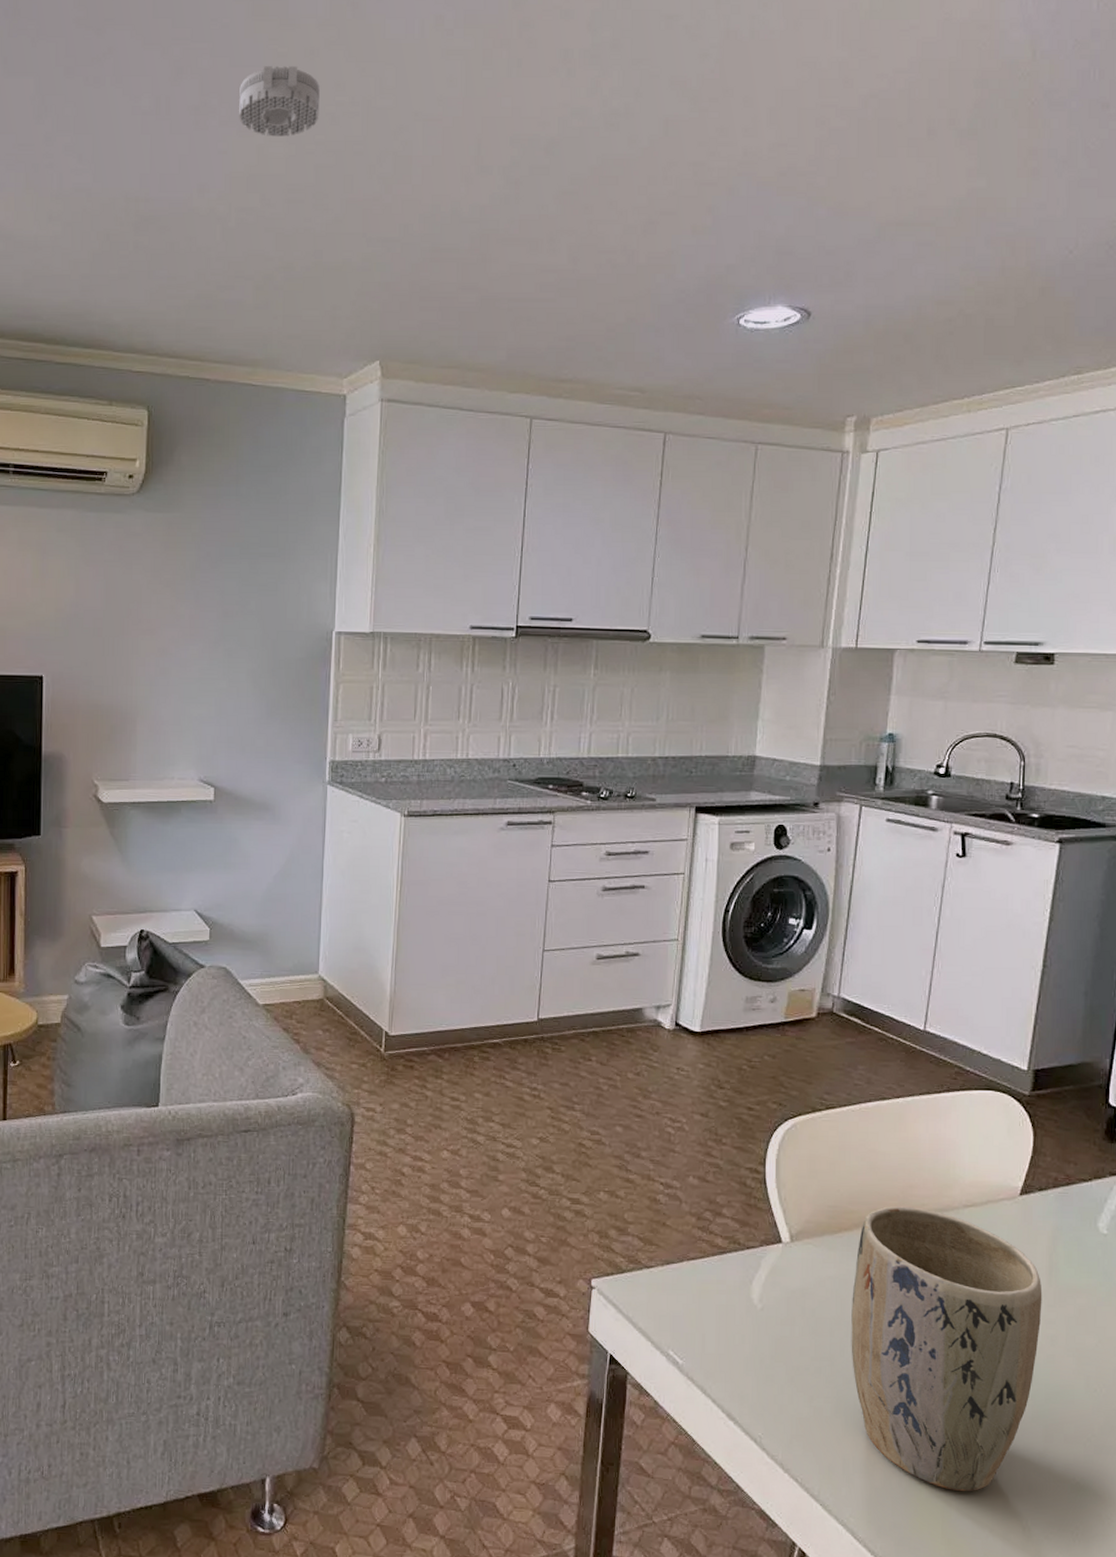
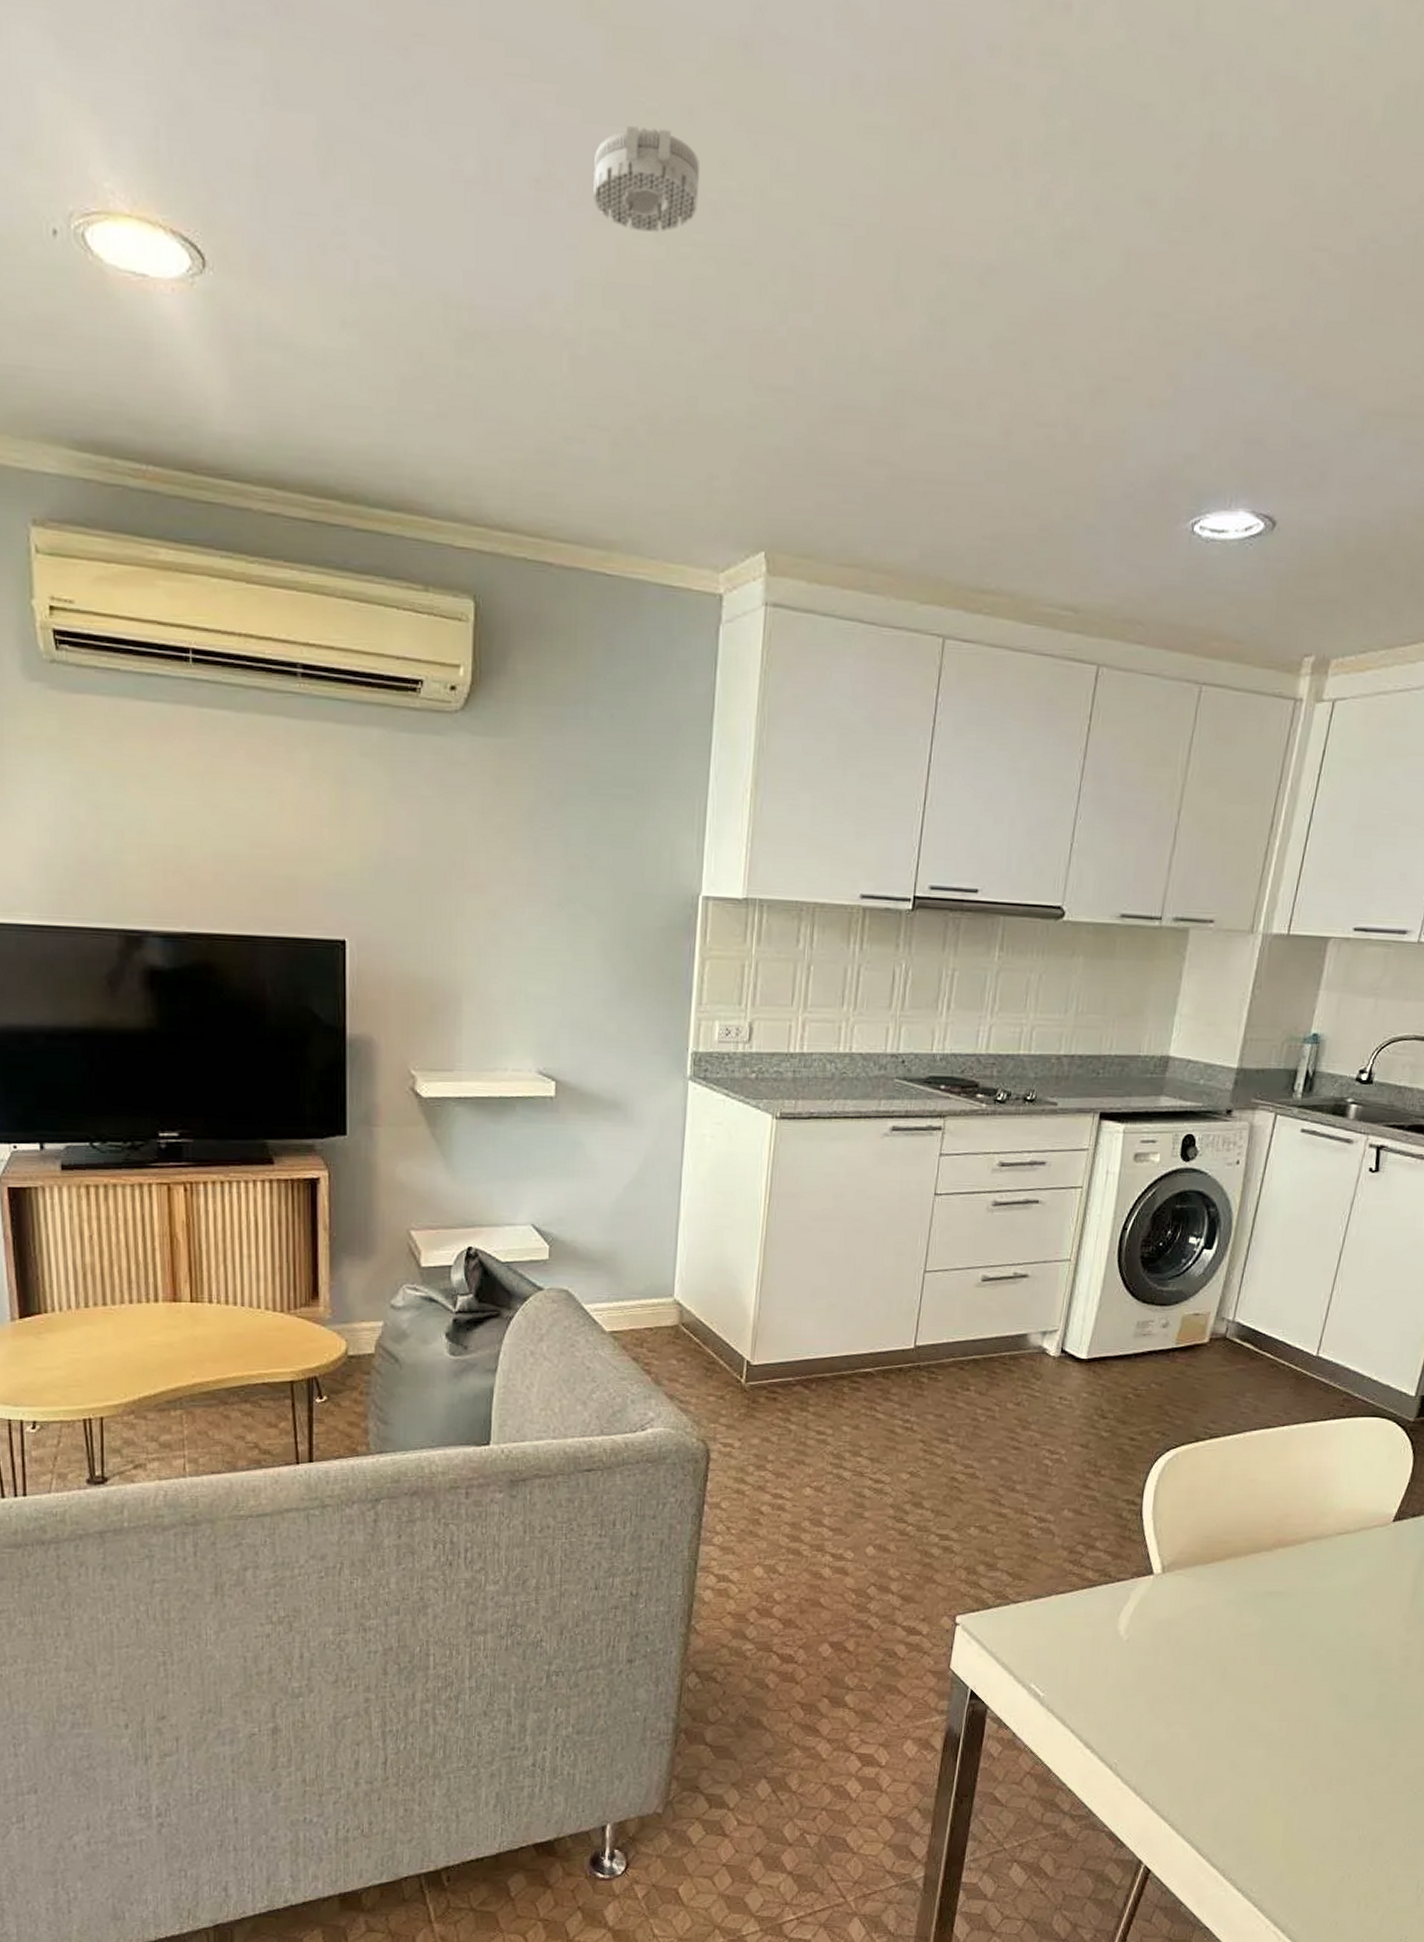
plant pot: present [851,1206,1043,1492] -> none [1212,1535,1404,1806]

